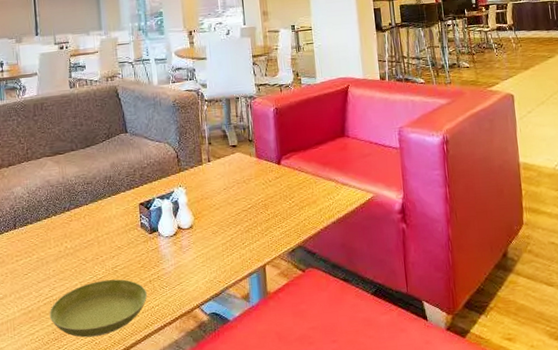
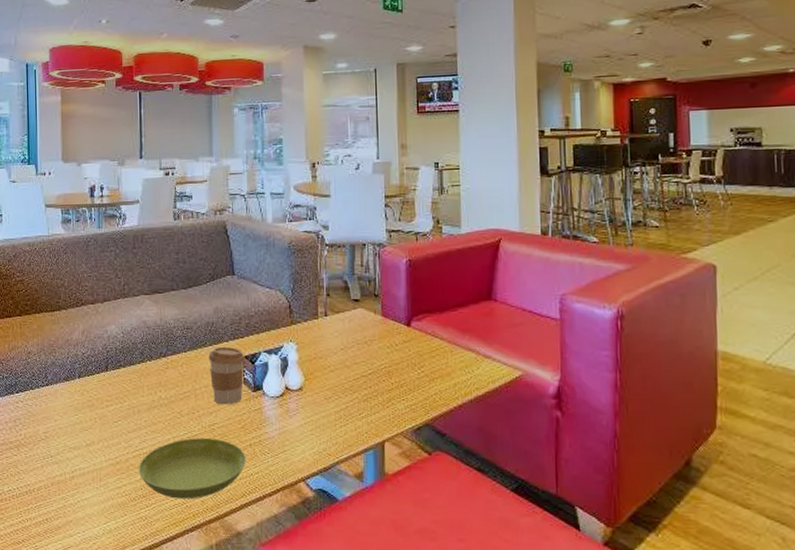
coffee cup: none [108,196,141,248] -> present [208,346,245,405]

